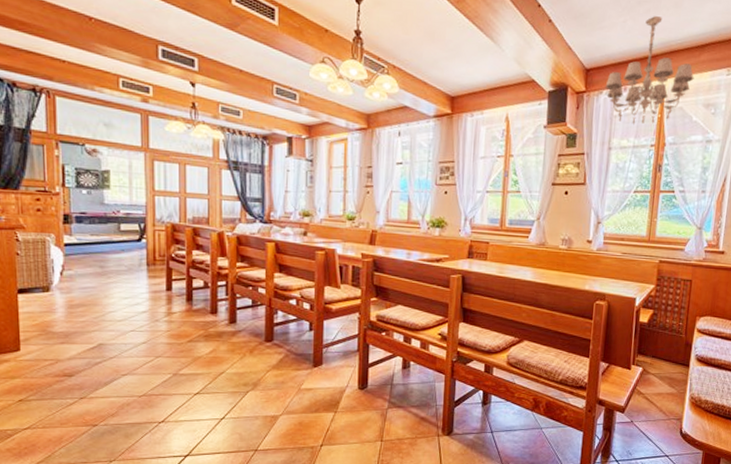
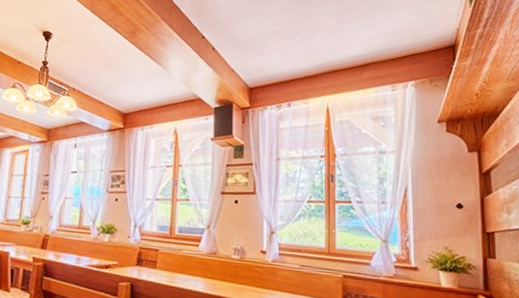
chandelier: present [605,16,694,125] -> none [269,42,358,137]

